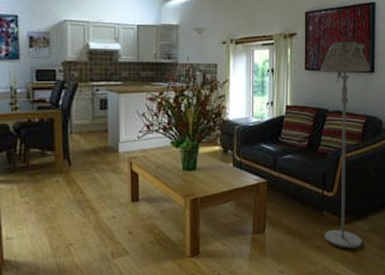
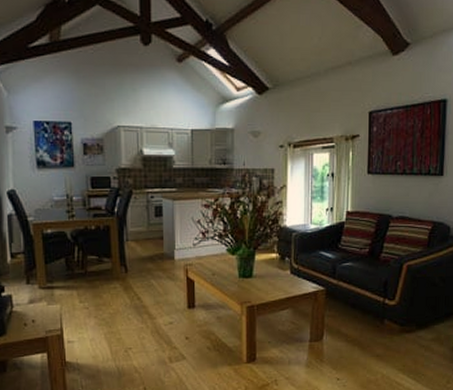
floor lamp: present [320,41,370,249] -> none [384,142,439,358]

